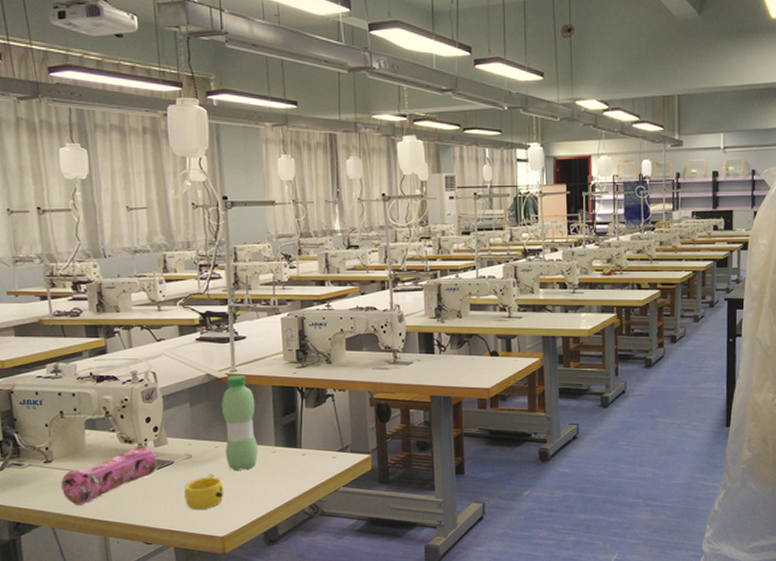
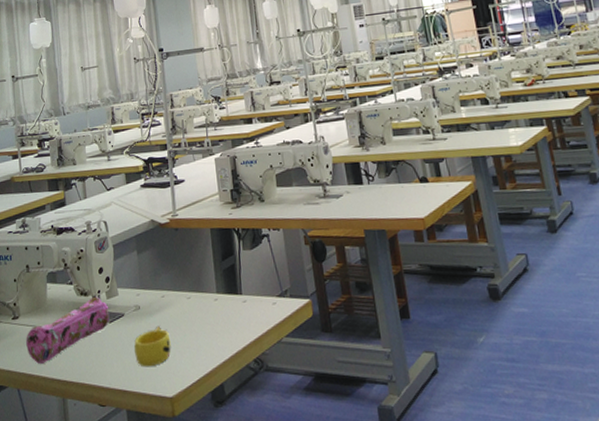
water bottle: present [222,374,259,472] -> none [165,218,202,323]

